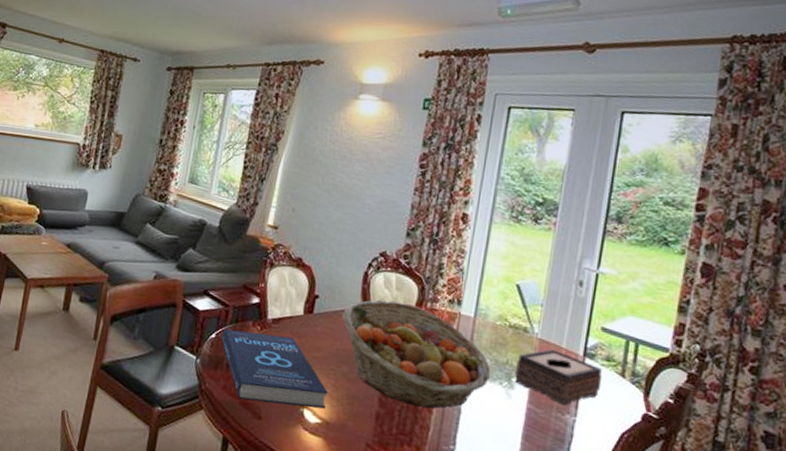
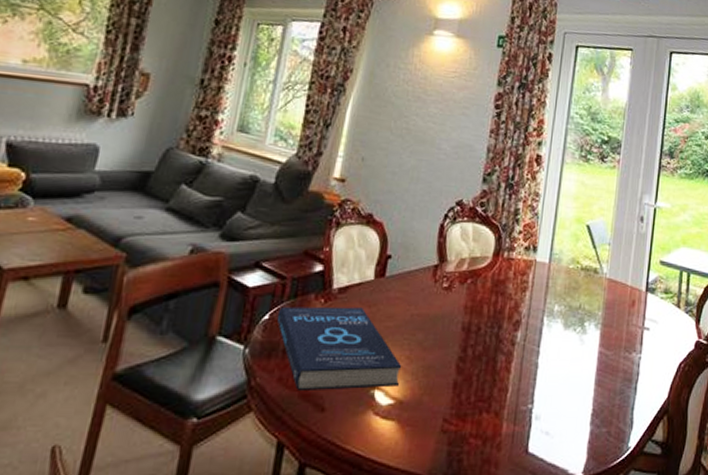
fruit basket: present [342,299,491,409] -> none [417,253,565,368]
tissue box: present [514,349,603,406] -> none [587,287,662,344]

